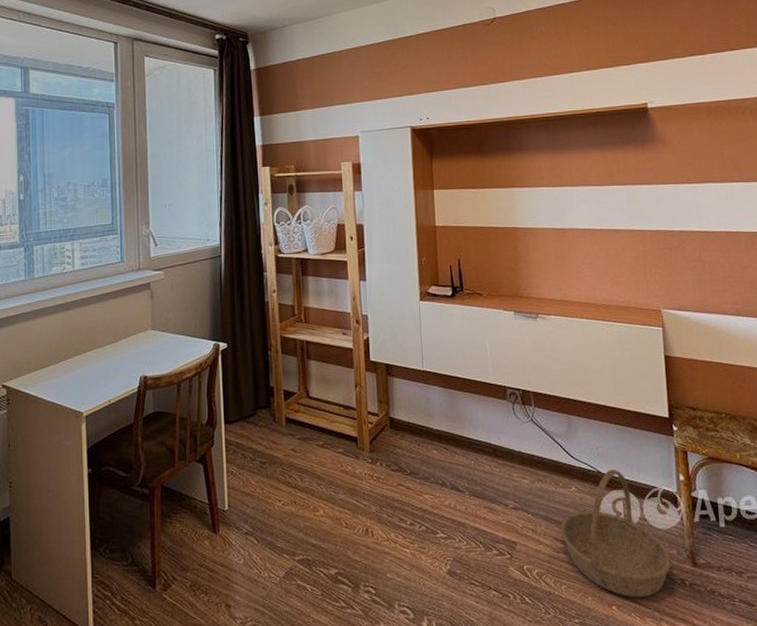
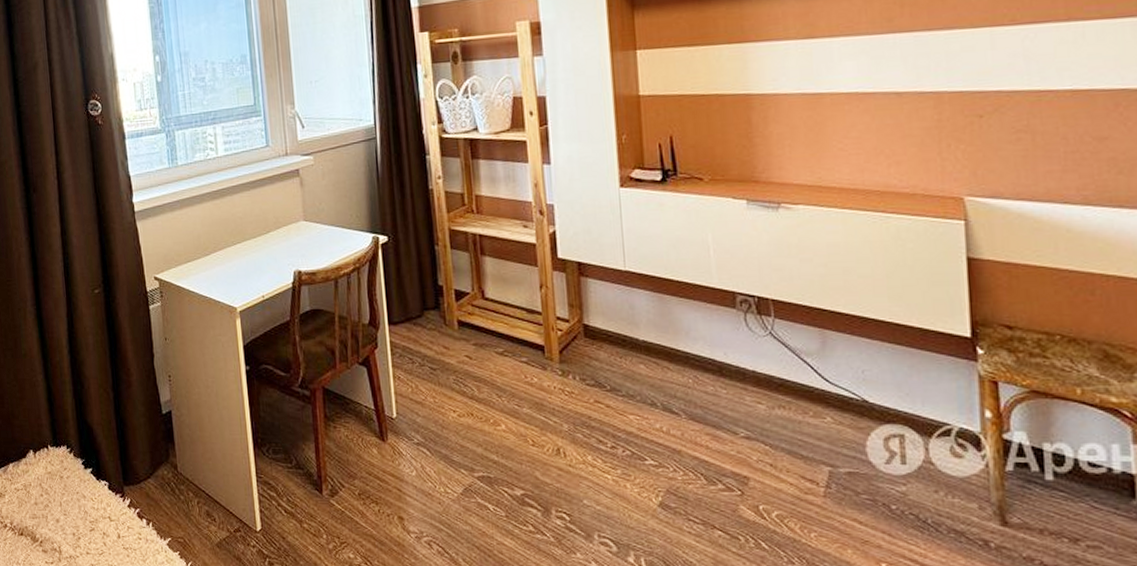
basket: present [560,468,672,598] -> none [809,398,970,557]

